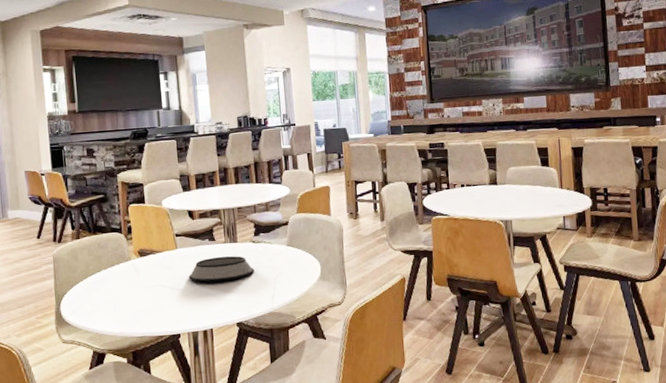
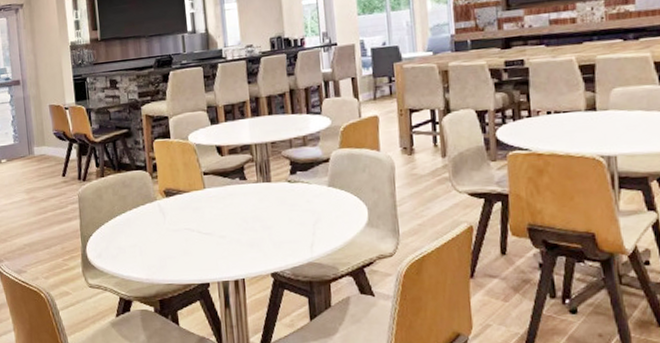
bowl: present [189,256,255,282] -> none [218,197,291,227]

